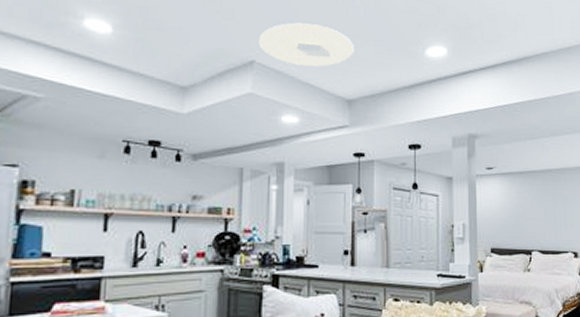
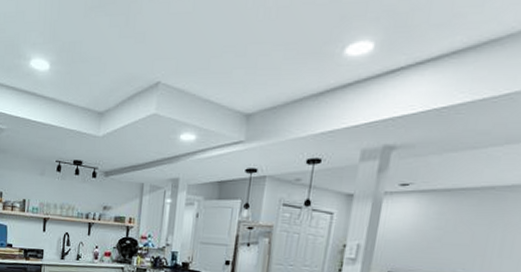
ceiling light: present [259,22,354,67] -> none [165,35,260,82]

